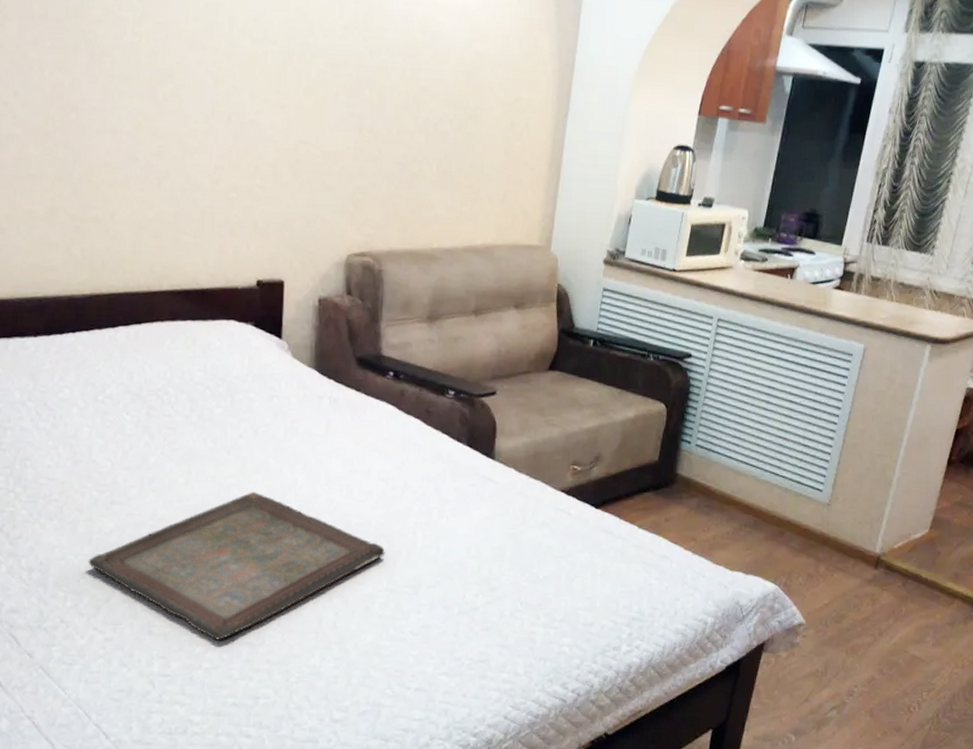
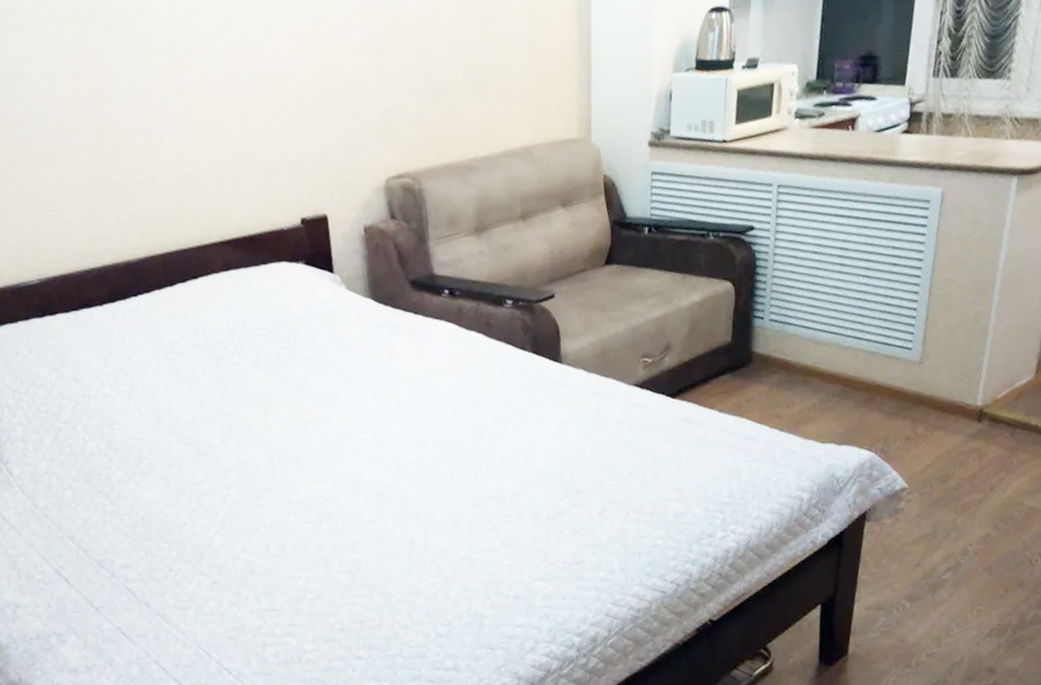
serving tray: present [88,492,385,640] -> none [185,426,466,572]

